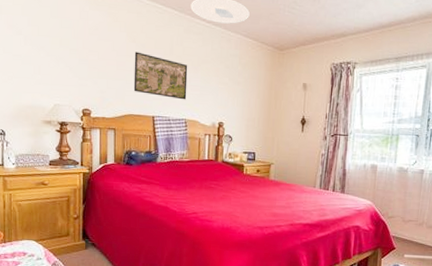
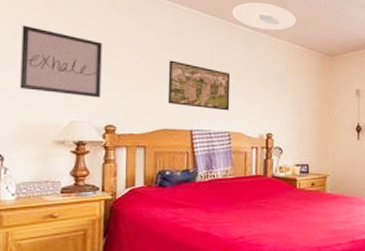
wall art: none [15,18,79,85] -> present [20,25,102,98]

